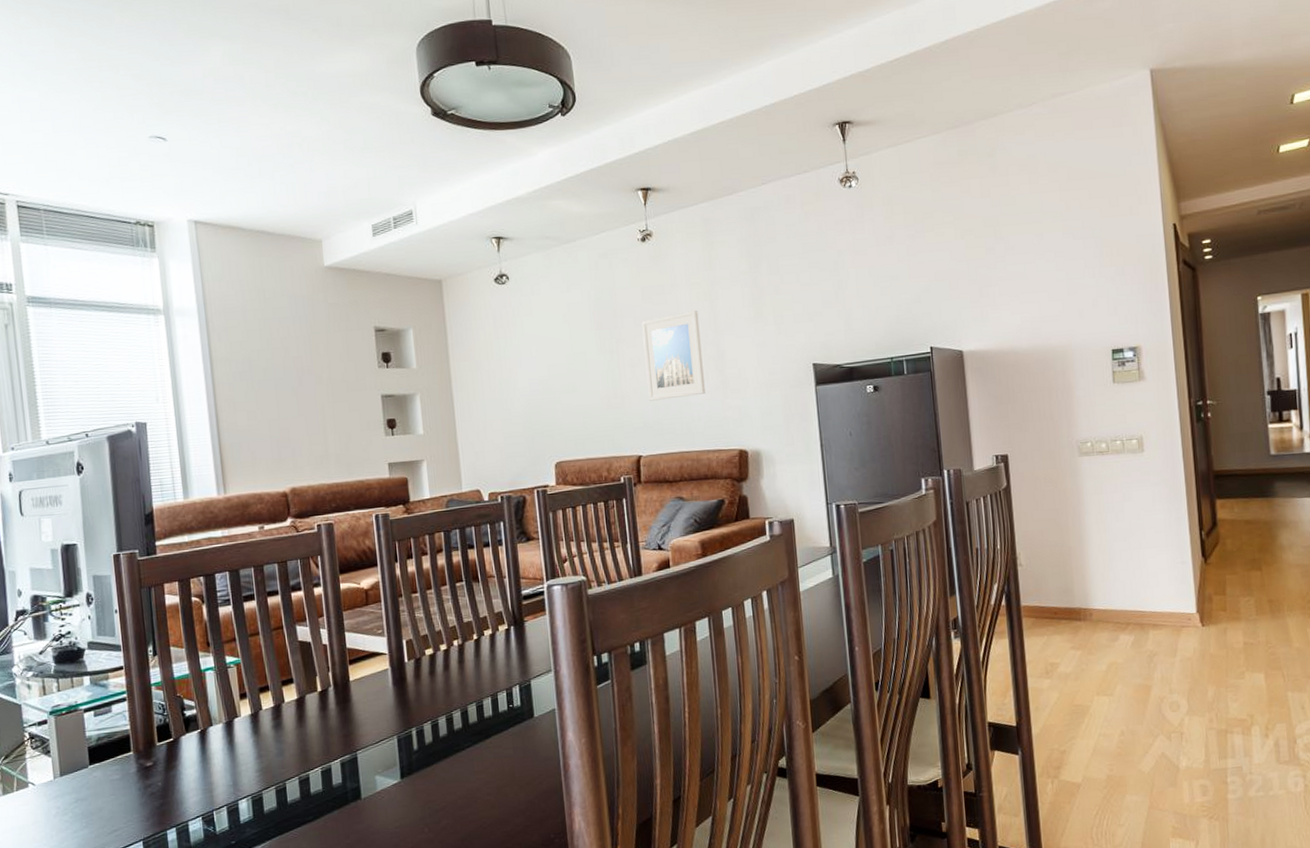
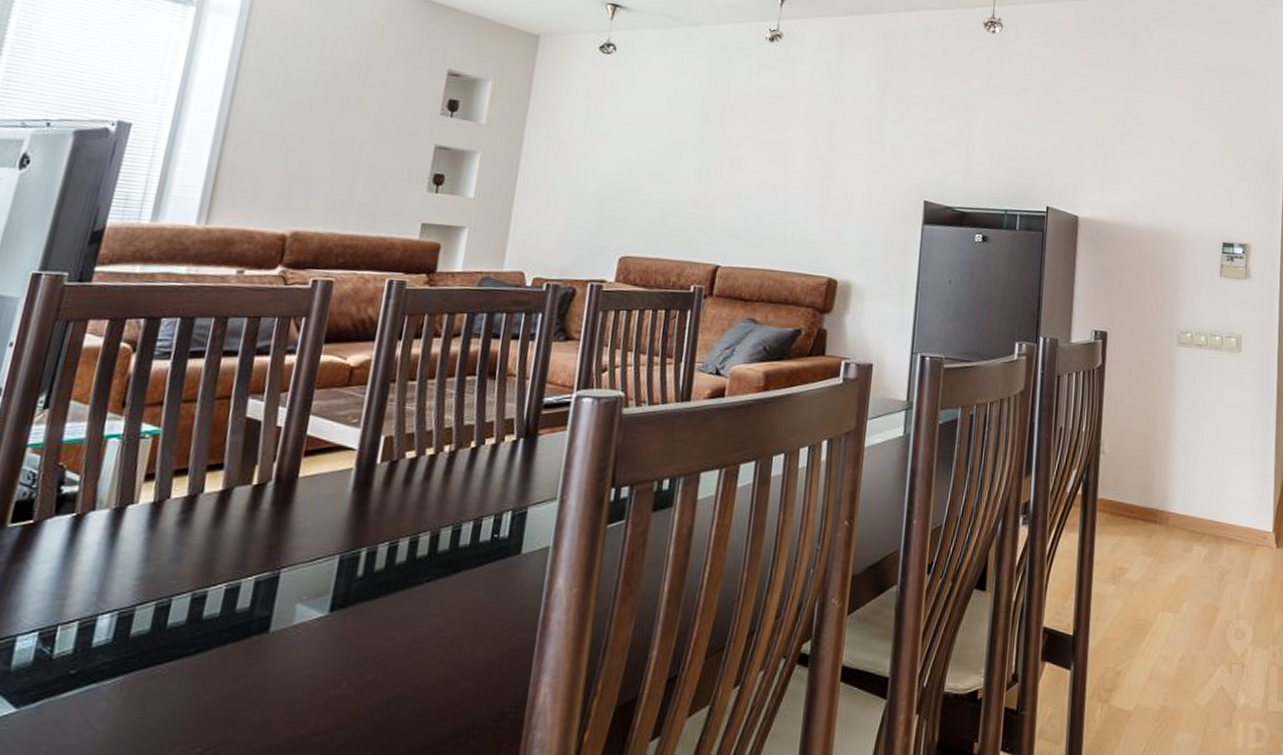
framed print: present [641,310,705,401] -> none [742,121,814,212]

